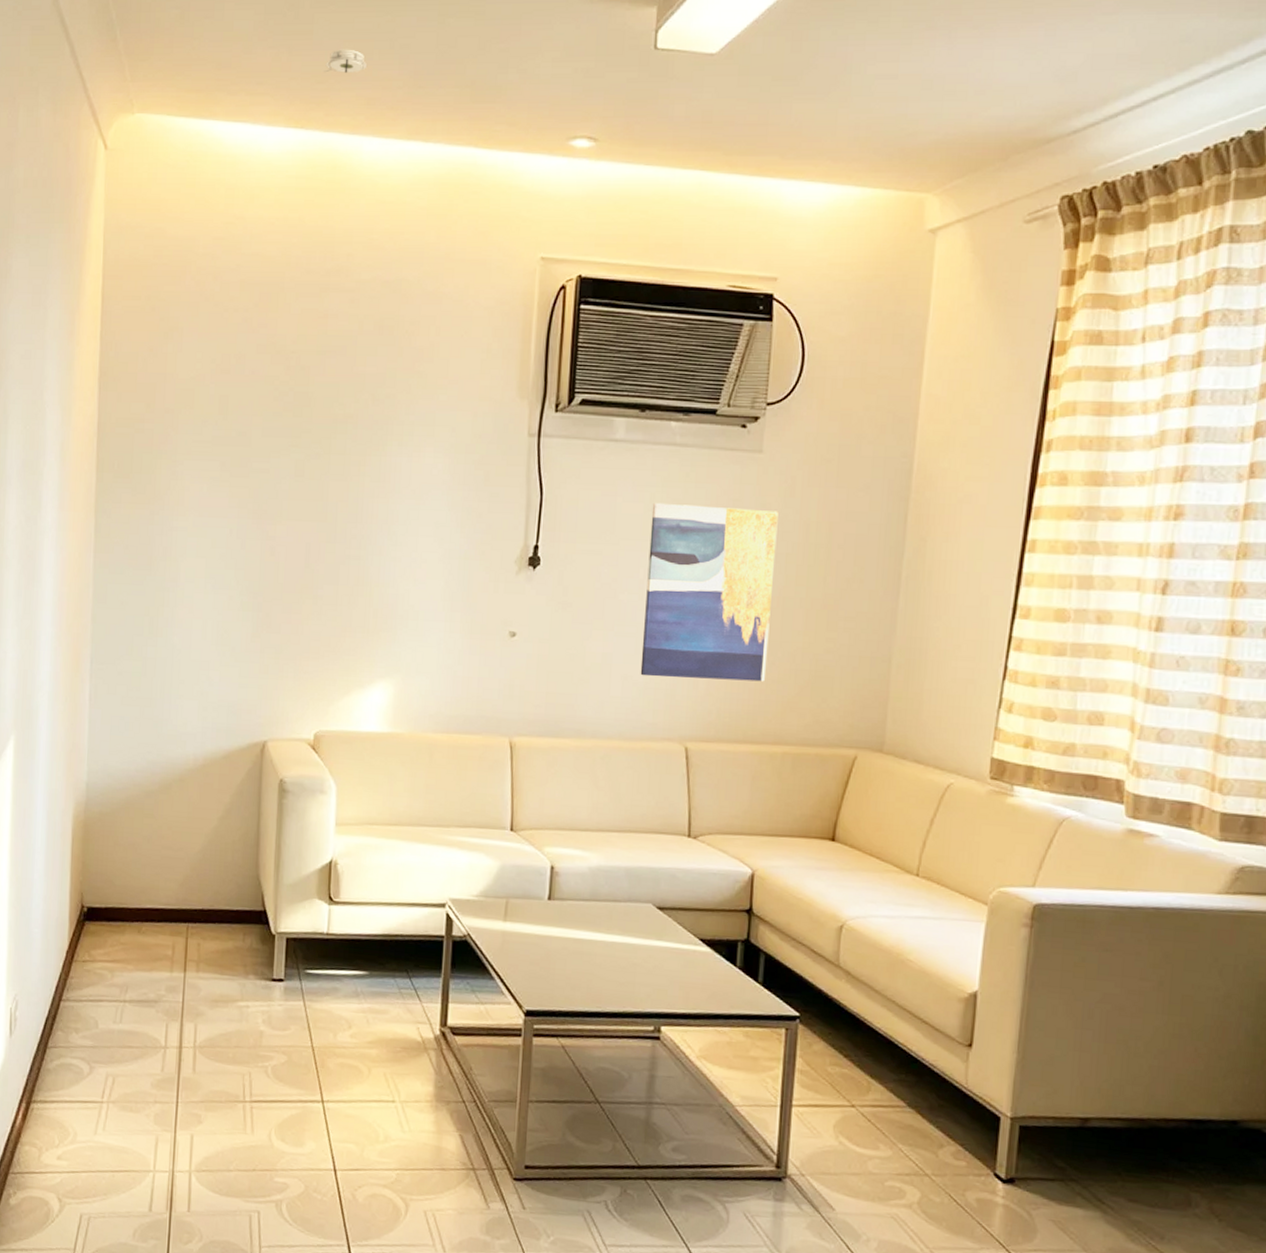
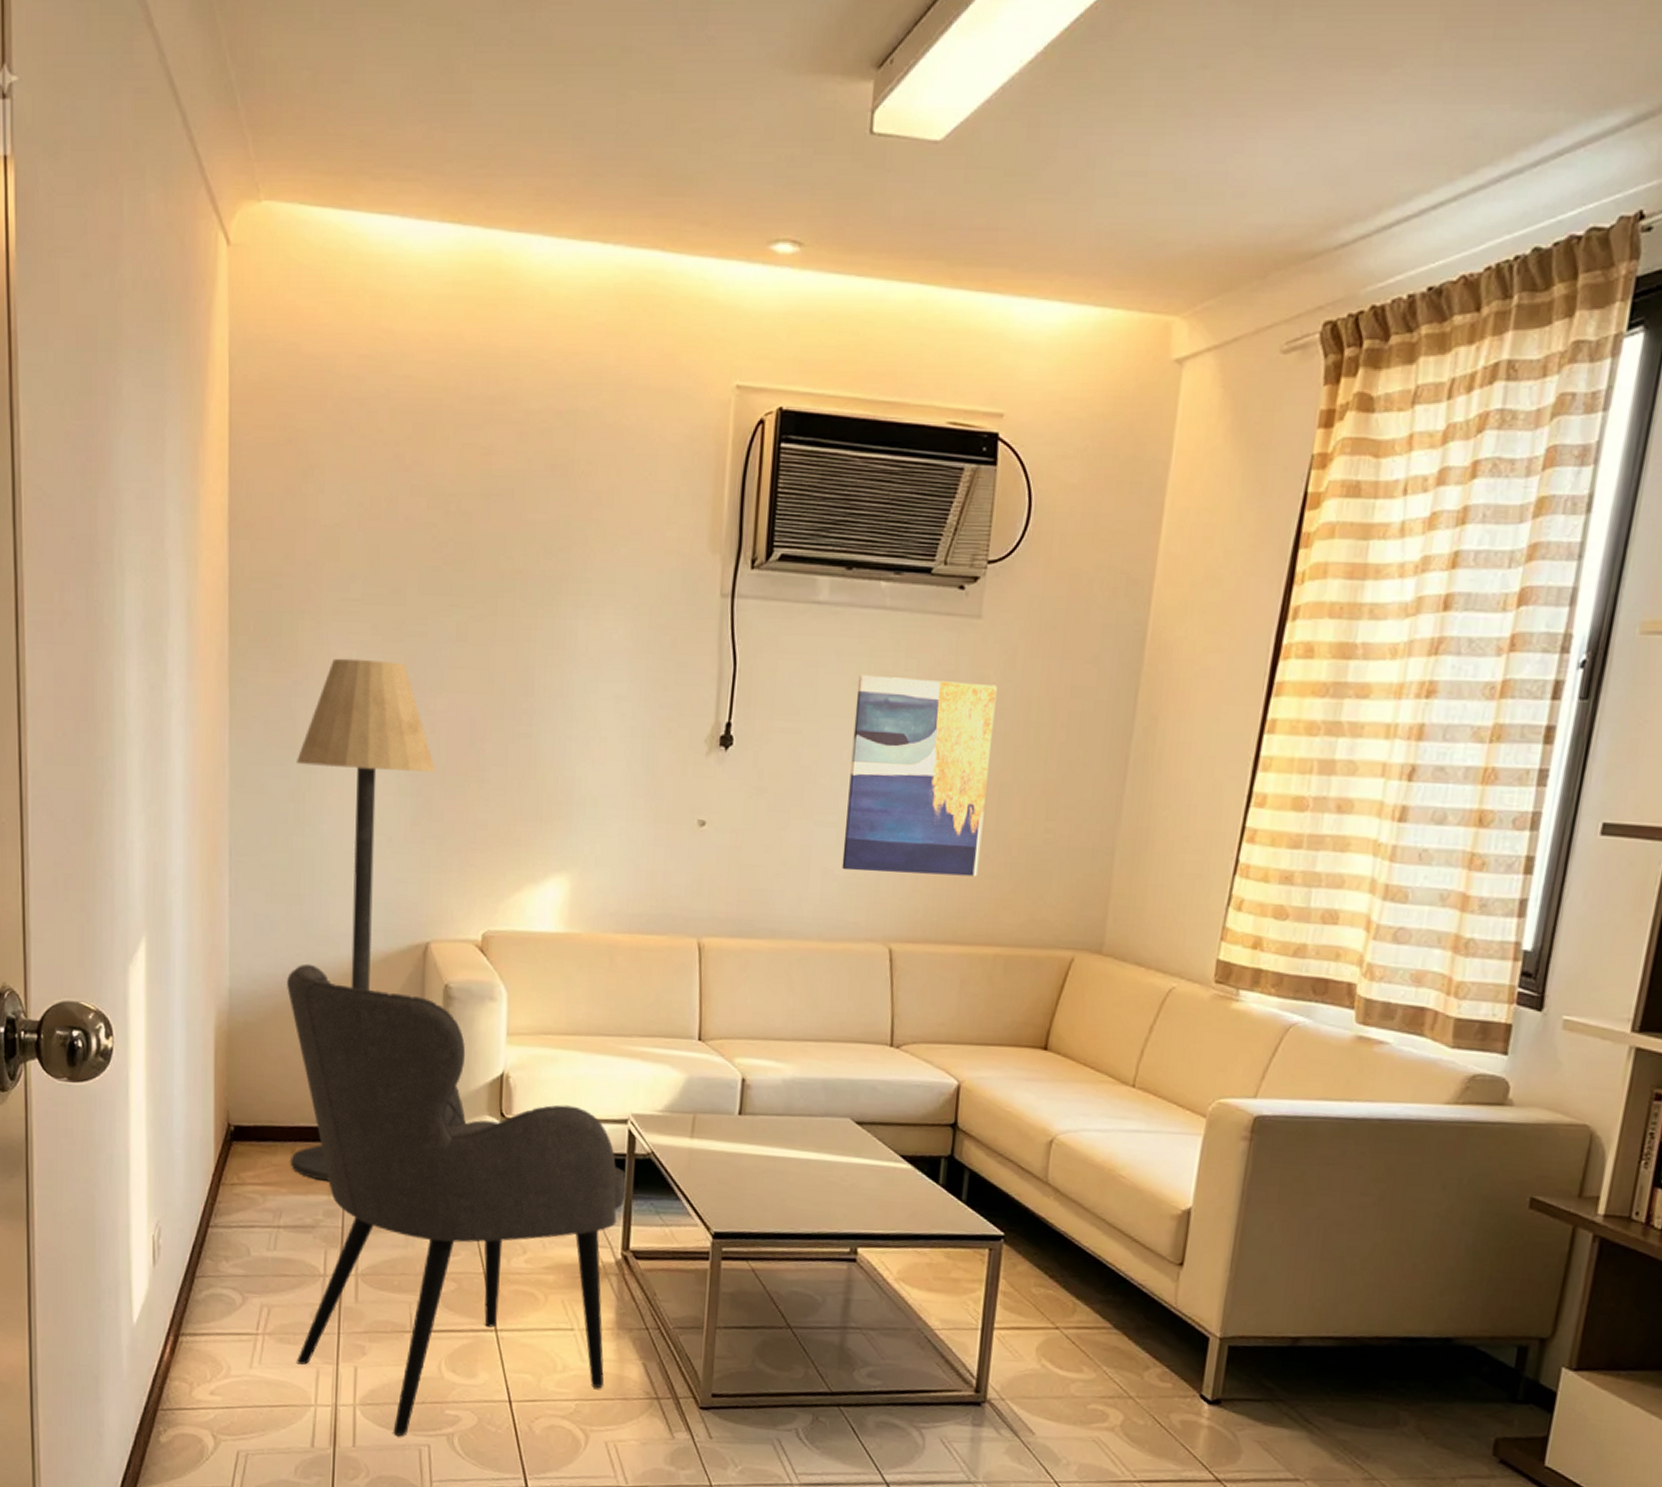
floor lamp: none [137,491,275,959] -> present [291,658,436,1181]
armchair: none [137,760,445,1202] -> present [287,963,627,1436]
smoke detector: present [324,49,368,73] -> none [484,125,536,155]

